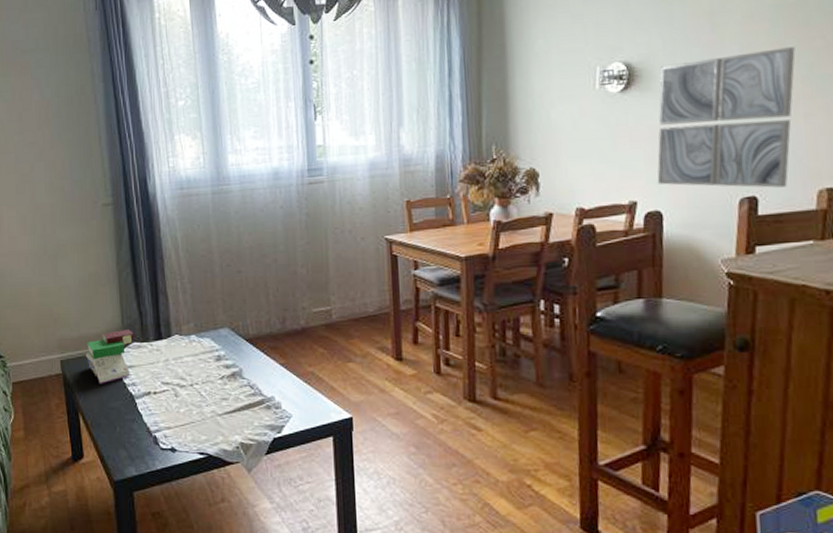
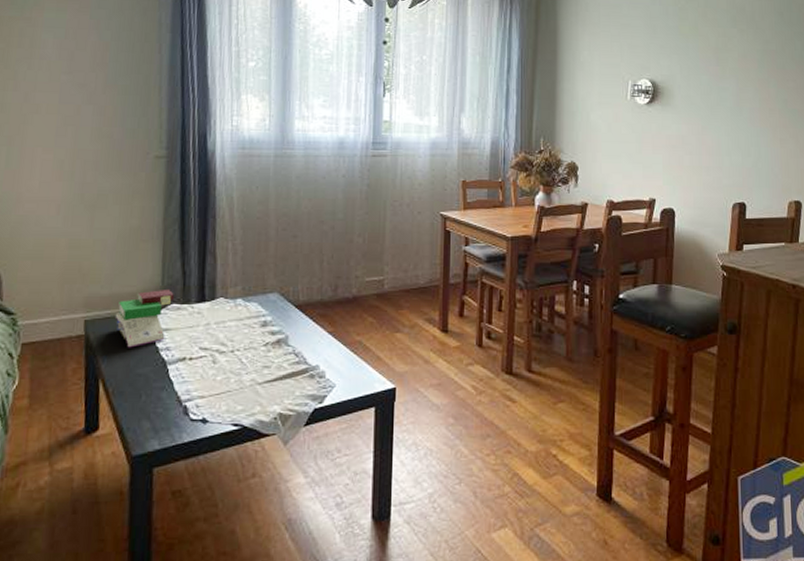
wall art: present [657,47,796,188] -> none [672,84,775,197]

